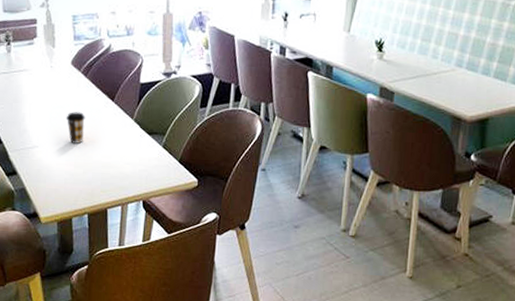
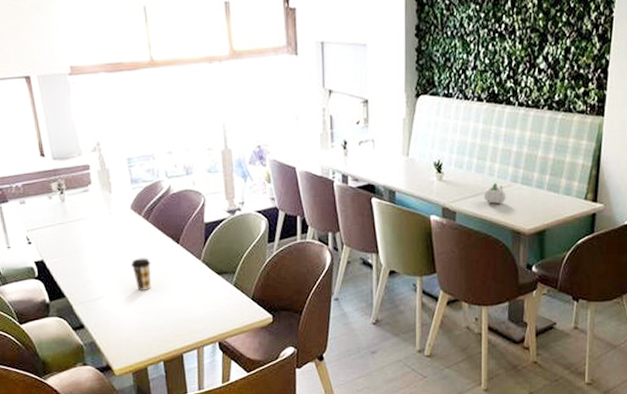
succulent planter: none [425,66,449,88] -> present [484,183,506,204]

